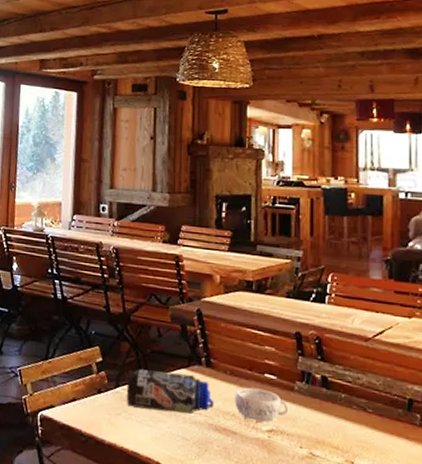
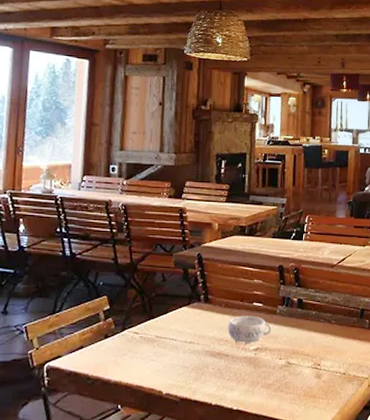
water bottle: present [126,369,214,415] -> none [132,311,211,346]

